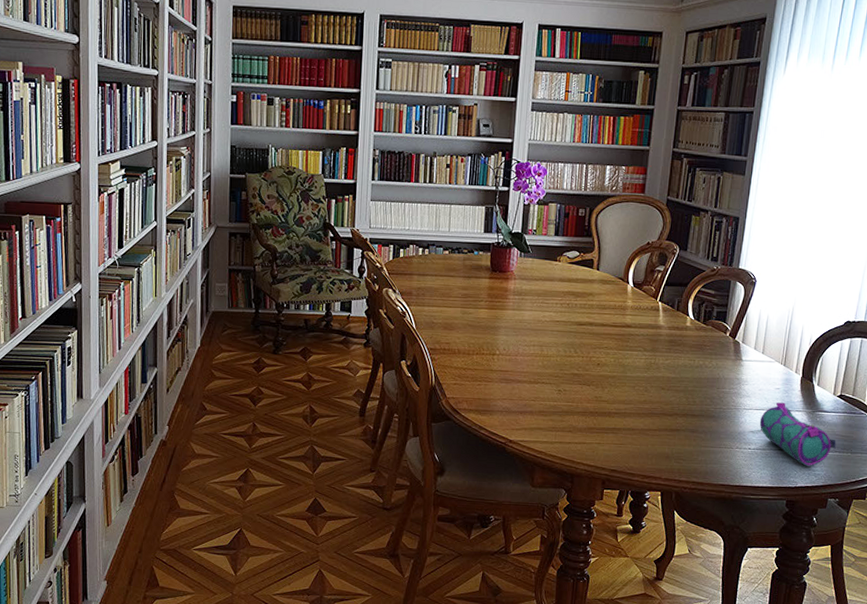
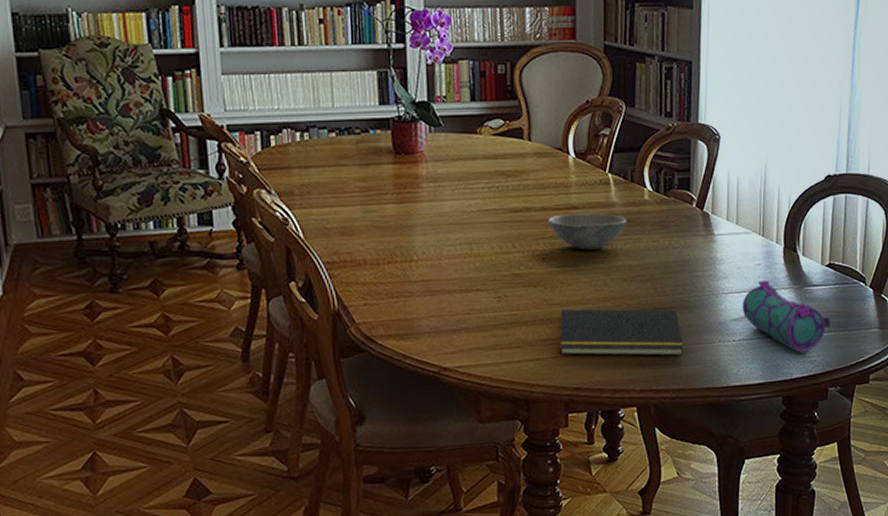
notepad: none [603,405,706,455] -> present [558,309,684,356]
soup bowl: none [605,331,670,361] -> present [548,213,627,250]

